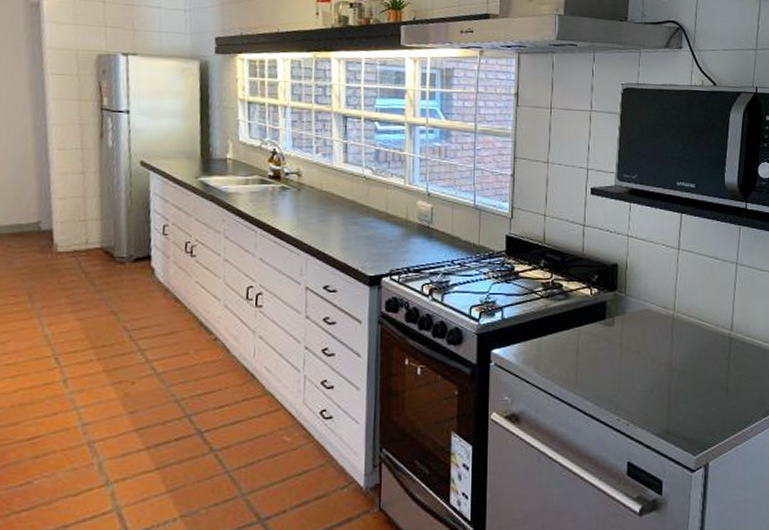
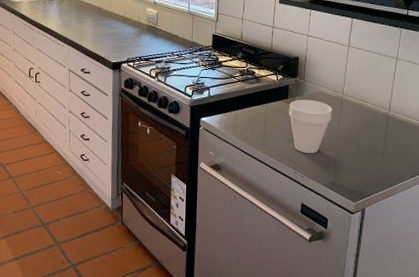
cup: none [607,319,662,392] -> present [289,99,332,153]

